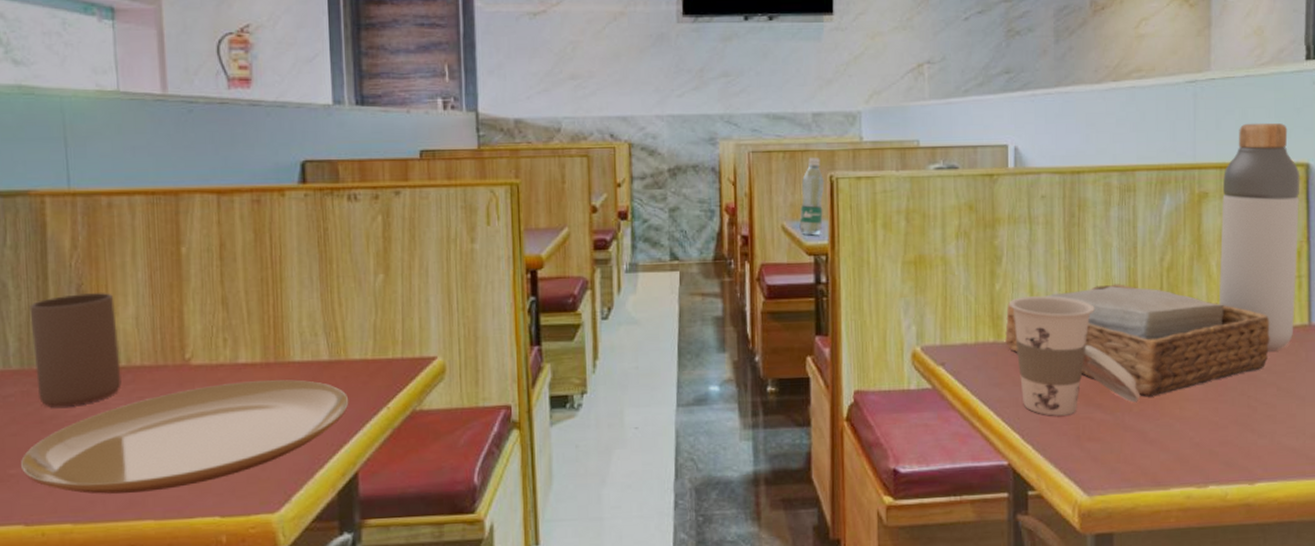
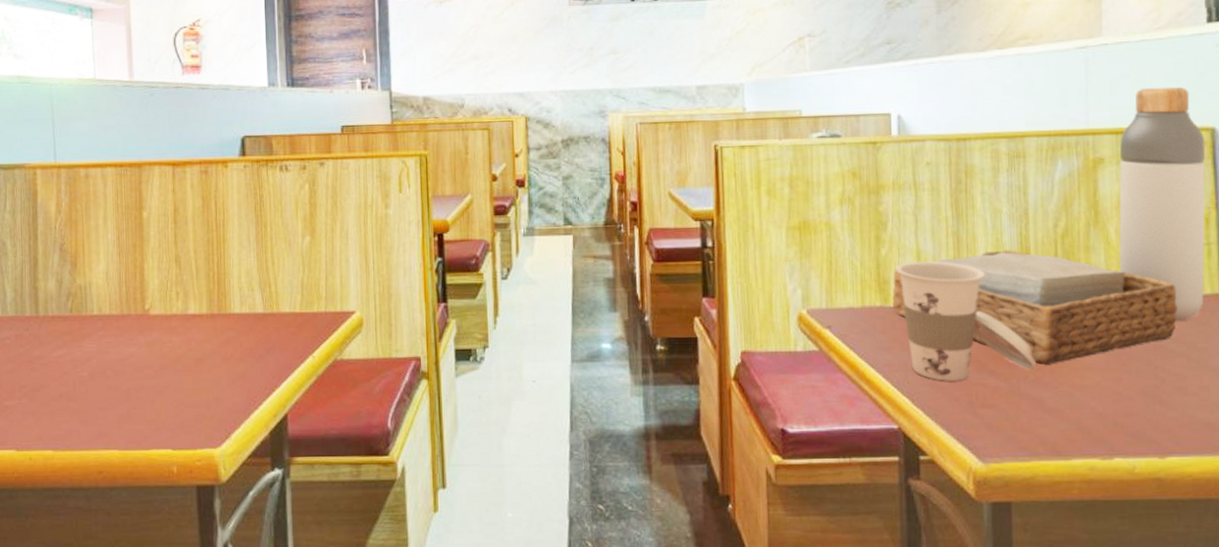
plate: present [20,379,349,494] -> none [13,329,280,426]
cup: present [29,292,122,407] -> none [23,250,94,349]
bottle: present [799,157,825,236] -> none [685,127,710,202]

